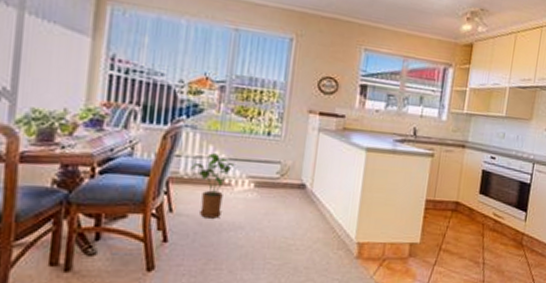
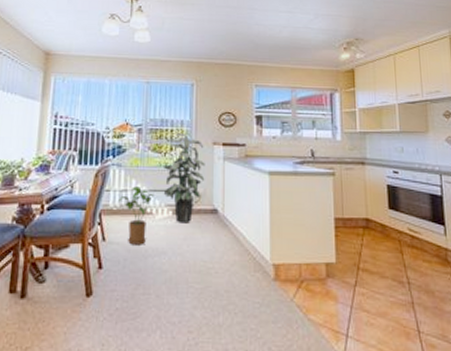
indoor plant: none [245,95,298,198] -> present [163,133,205,224]

